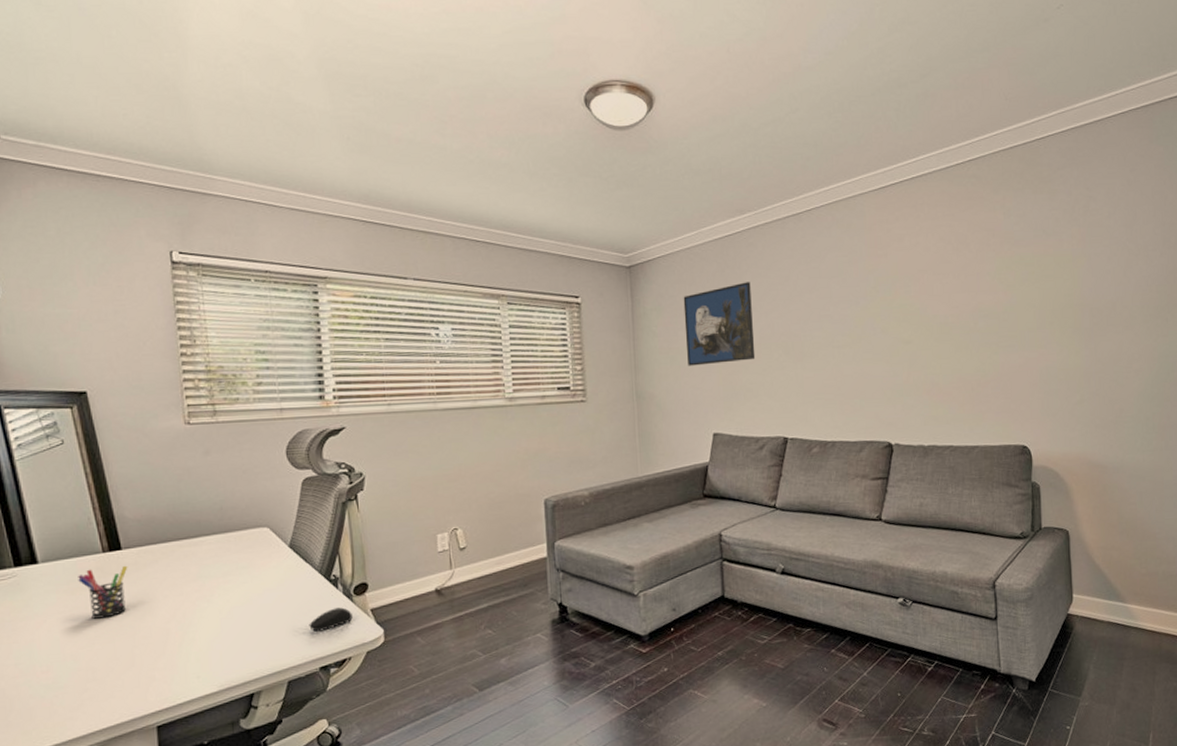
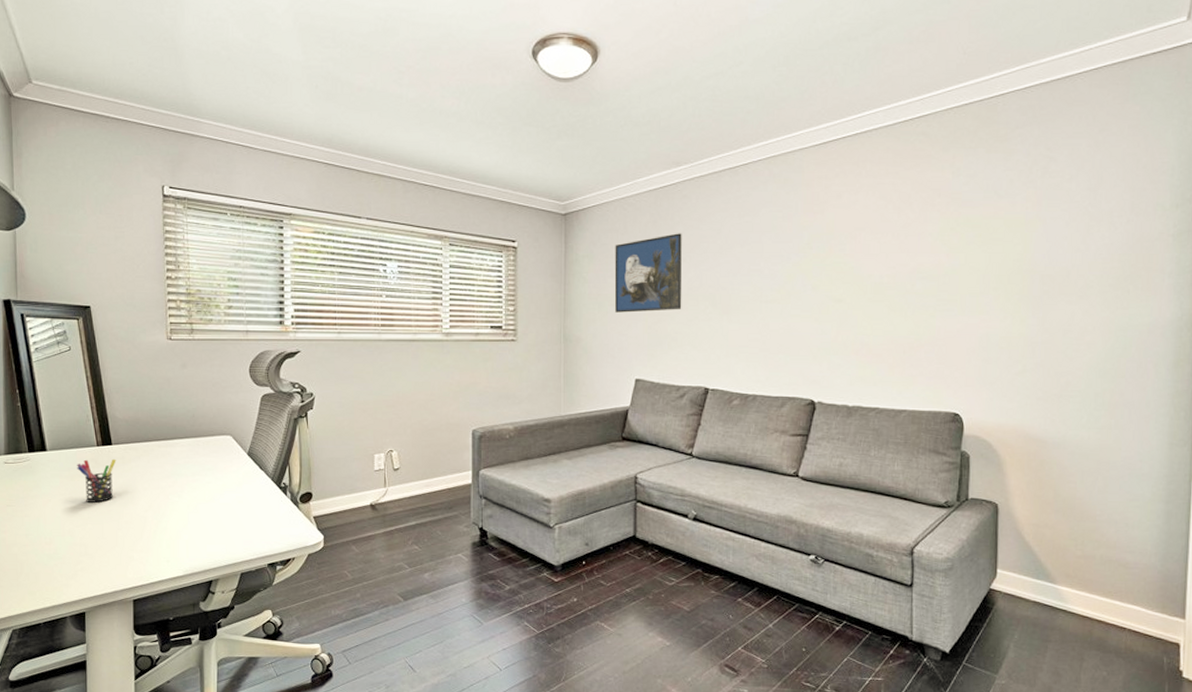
computer mouse: present [309,607,353,632] -> none [261,512,298,532]

